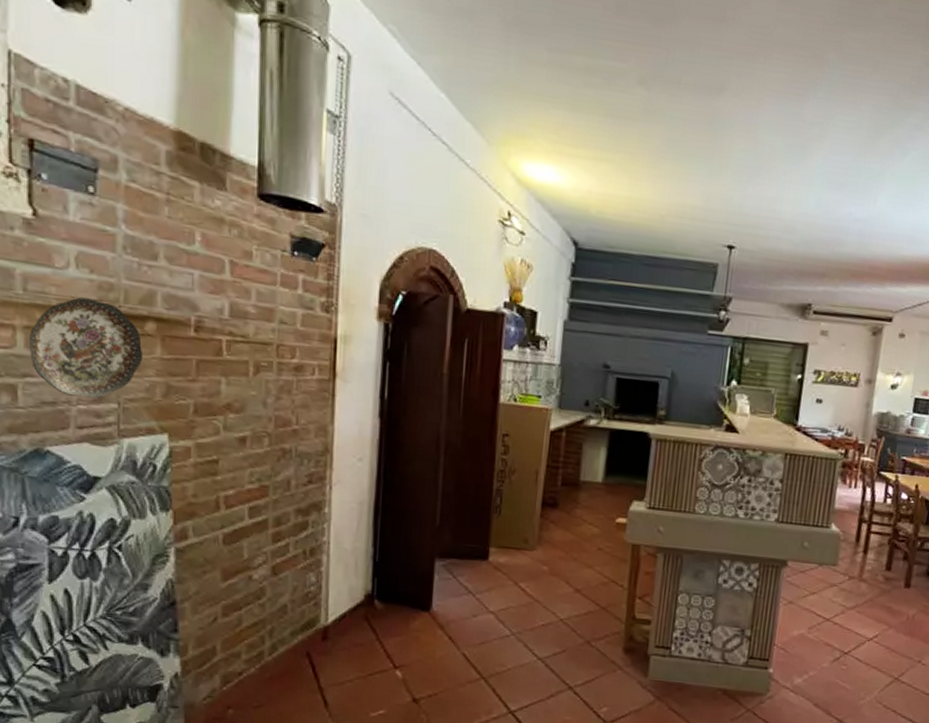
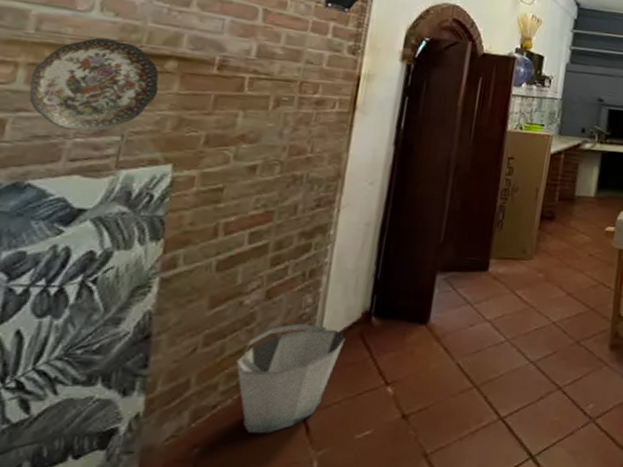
bucket: none [254,601,351,703] -> present [236,323,346,434]

